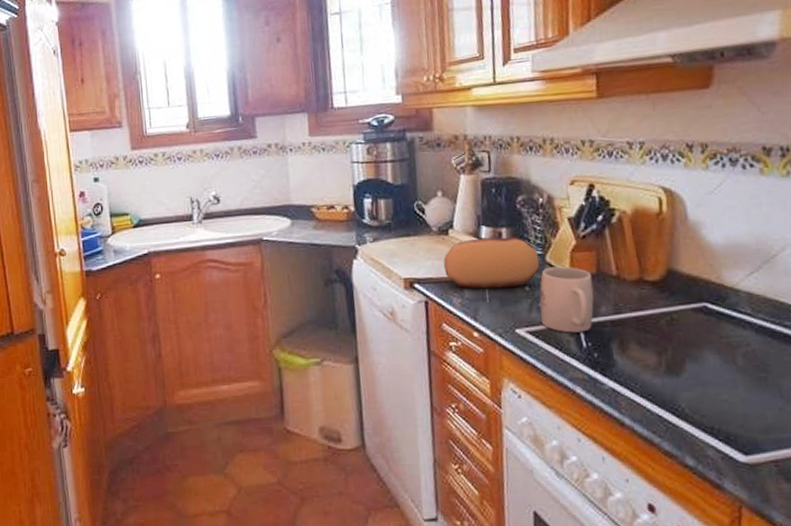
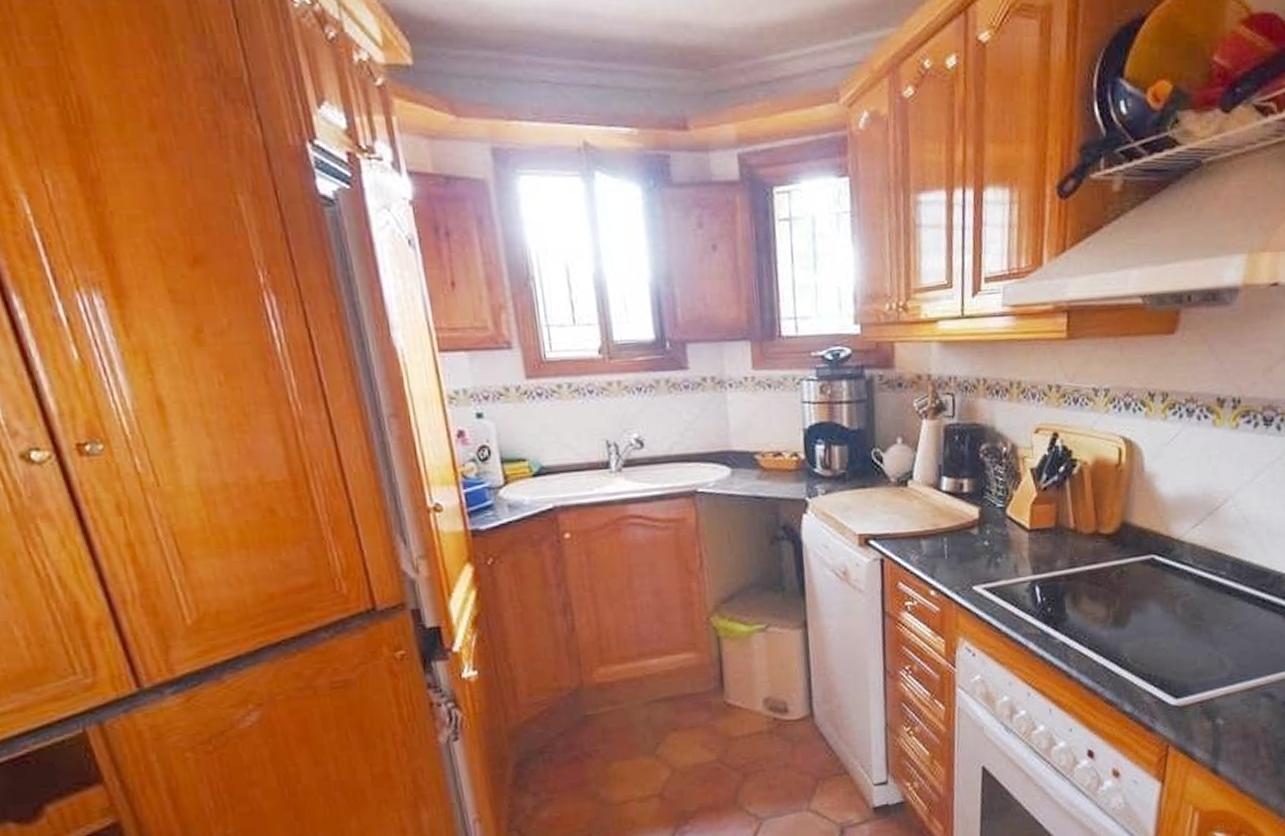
bread loaf: present [443,236,540,290] -> none [901,488,1000,545]
mug: present [539,266,595,333] -> none [998,519,1052,589]

